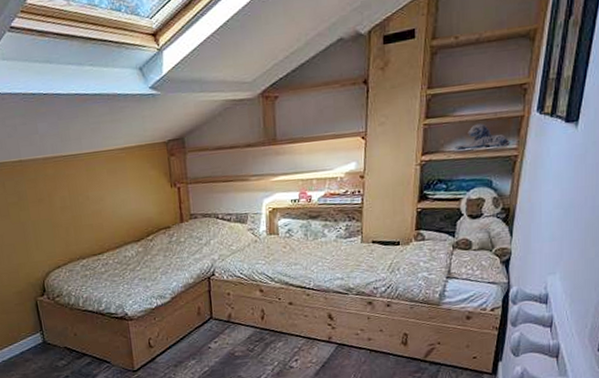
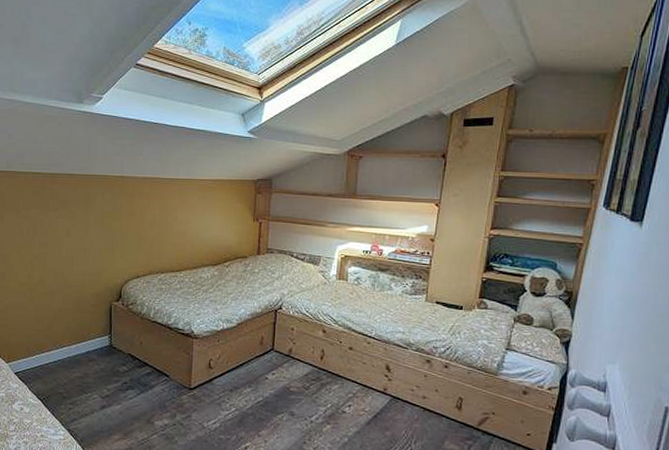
plush toy: present [454,122,510,151] -> none [522,208,576,234]

